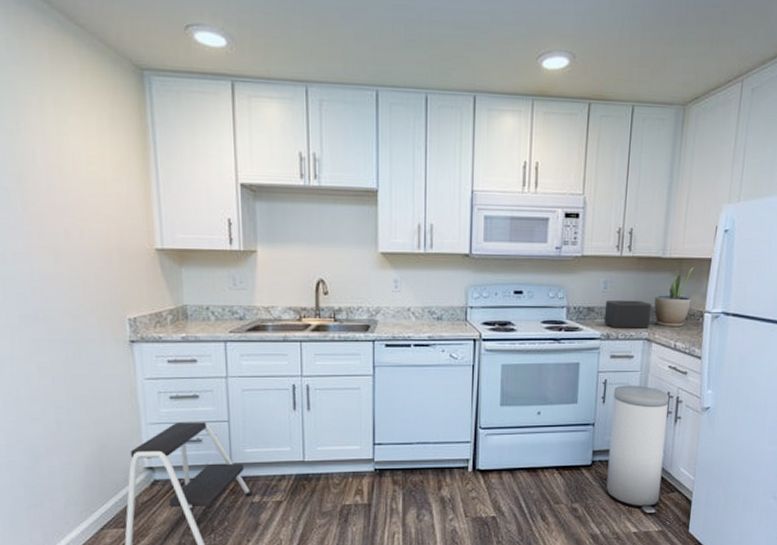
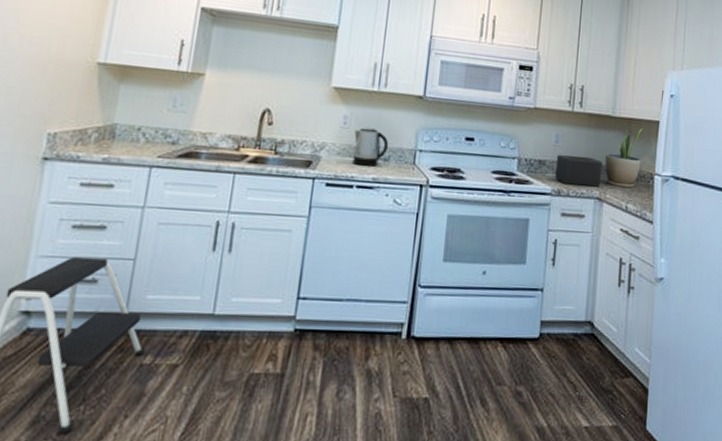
kettle: none [406,288,440,327] -> present [352,127,389,167]
pedal bin: present [606,385,670,514] -> none [555,246,622,404]

